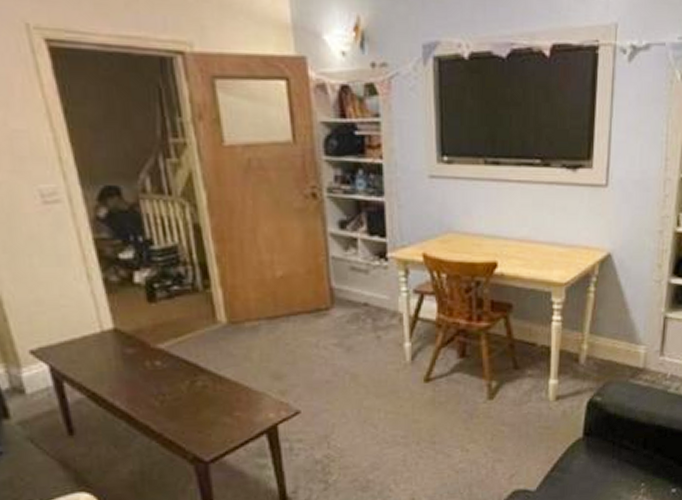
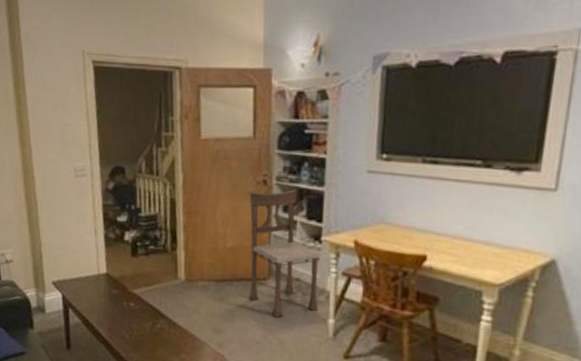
dining chair: none [297,201,391,351] -> present [249,189,320,318]

